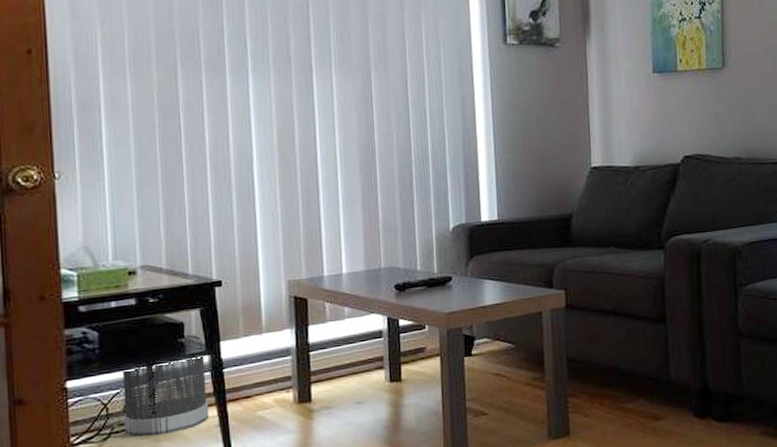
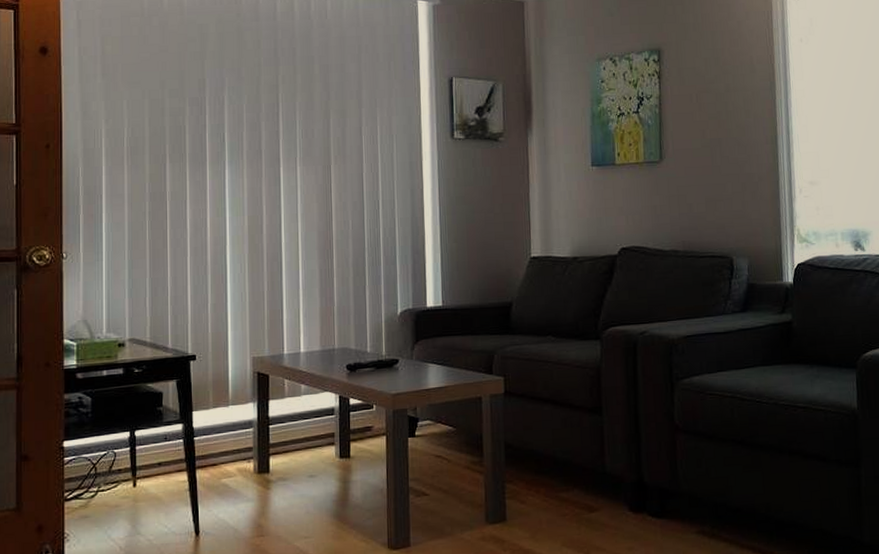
wastebasket: present [122,334,210,437] -> none [109,403,181,496]

